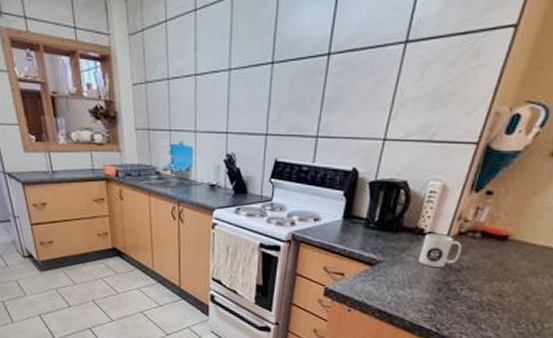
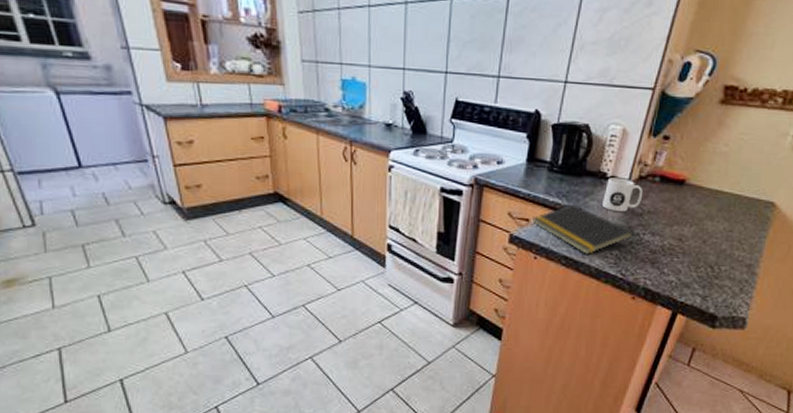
notepad: none [347,259,451,308] -> present [533,204,634,254]

